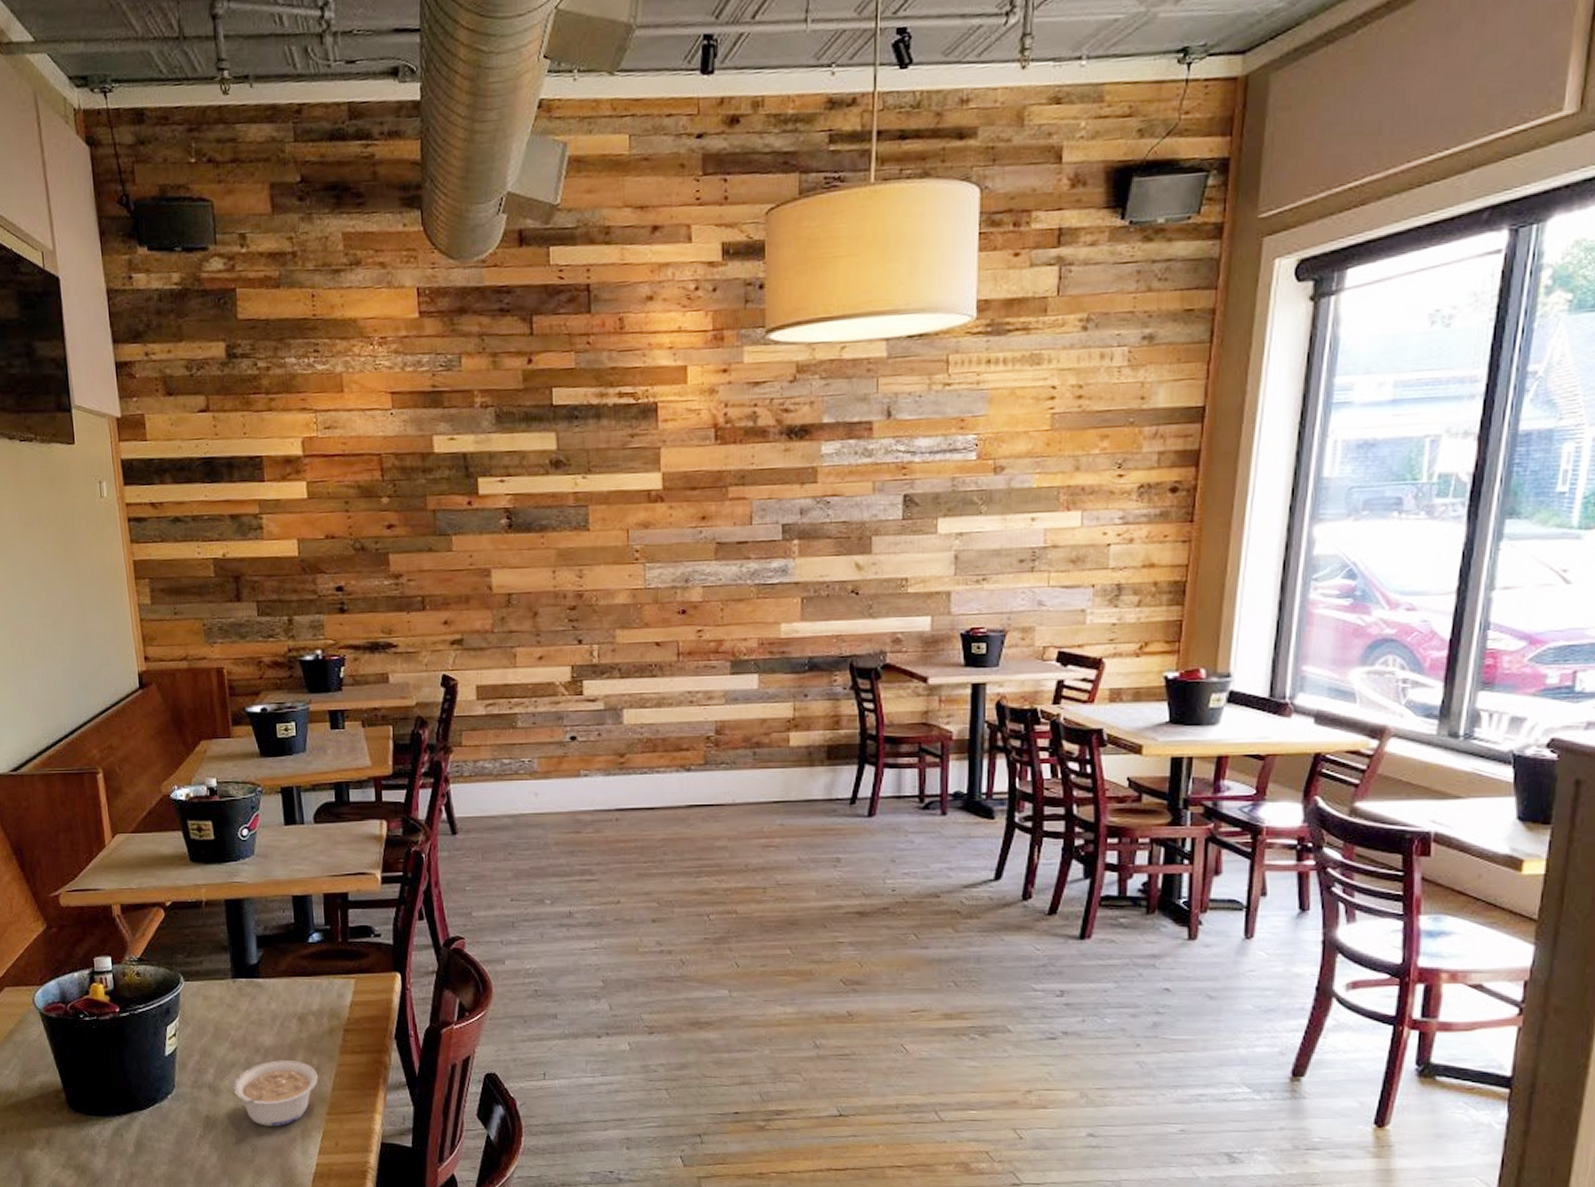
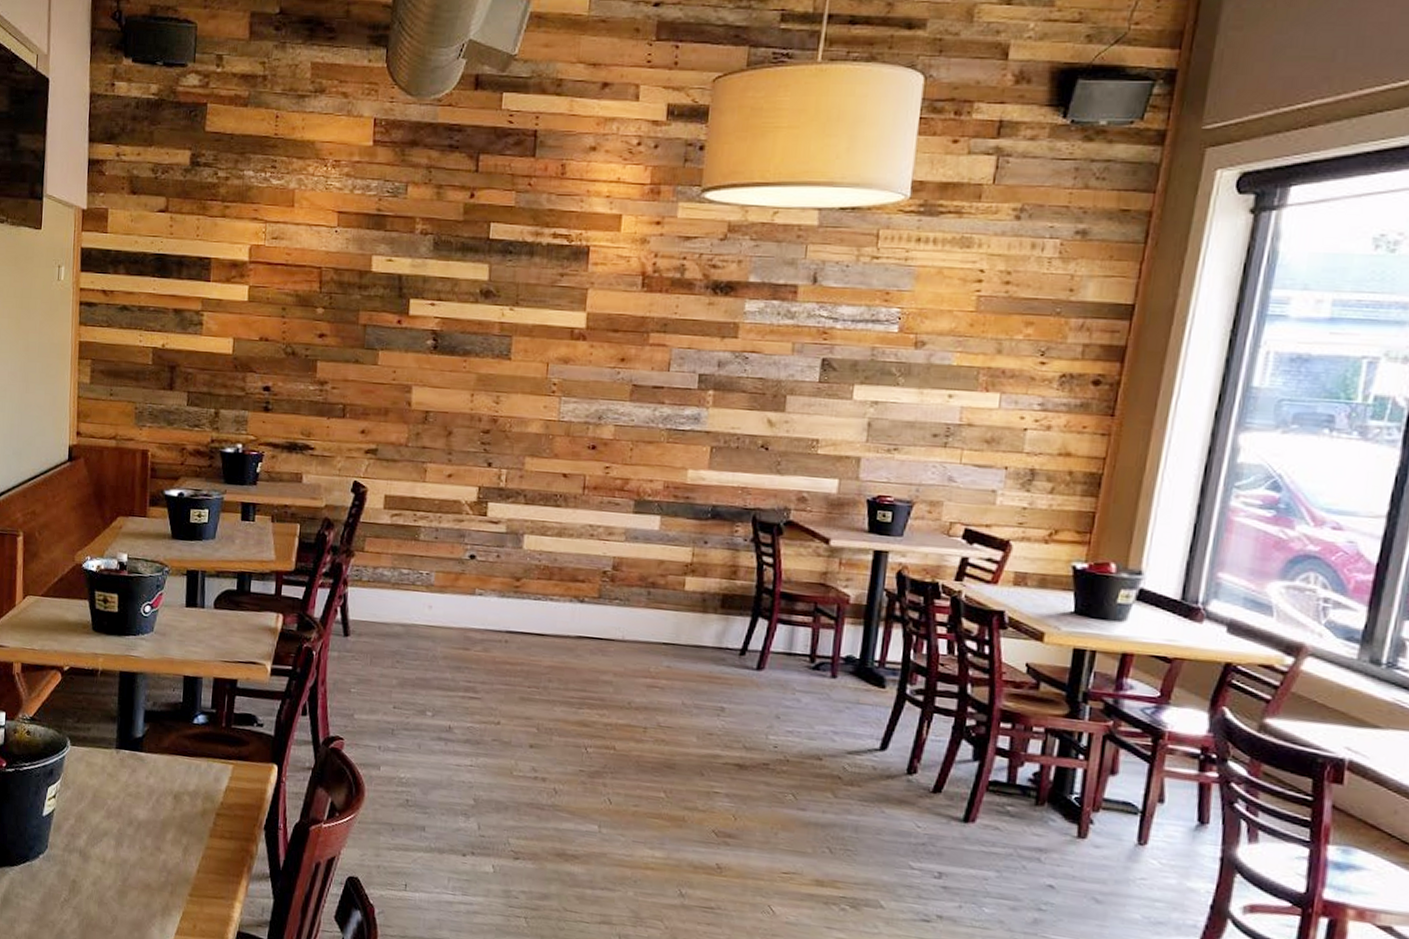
legume: present [233,1060,318,1127] -> none [102,835,185,901]

